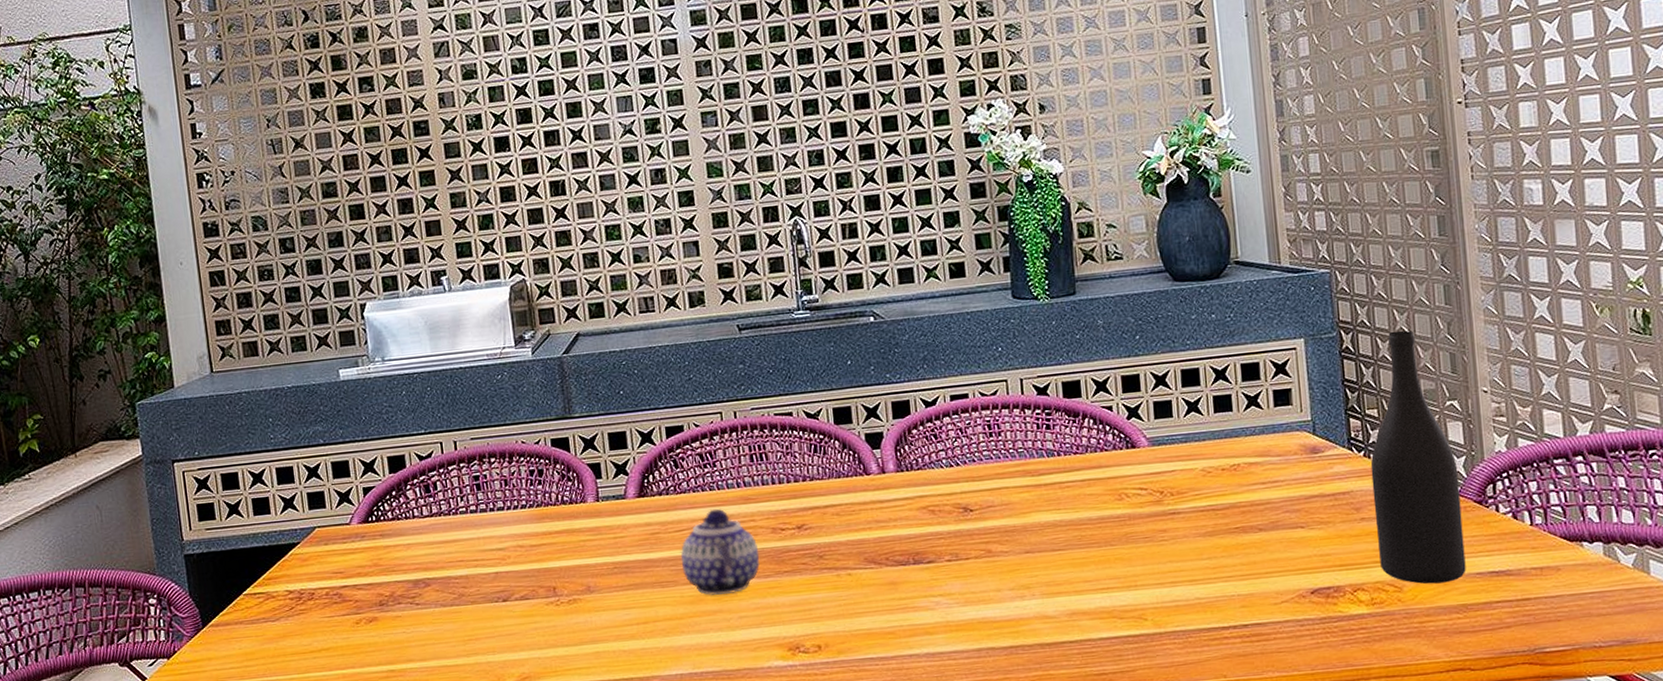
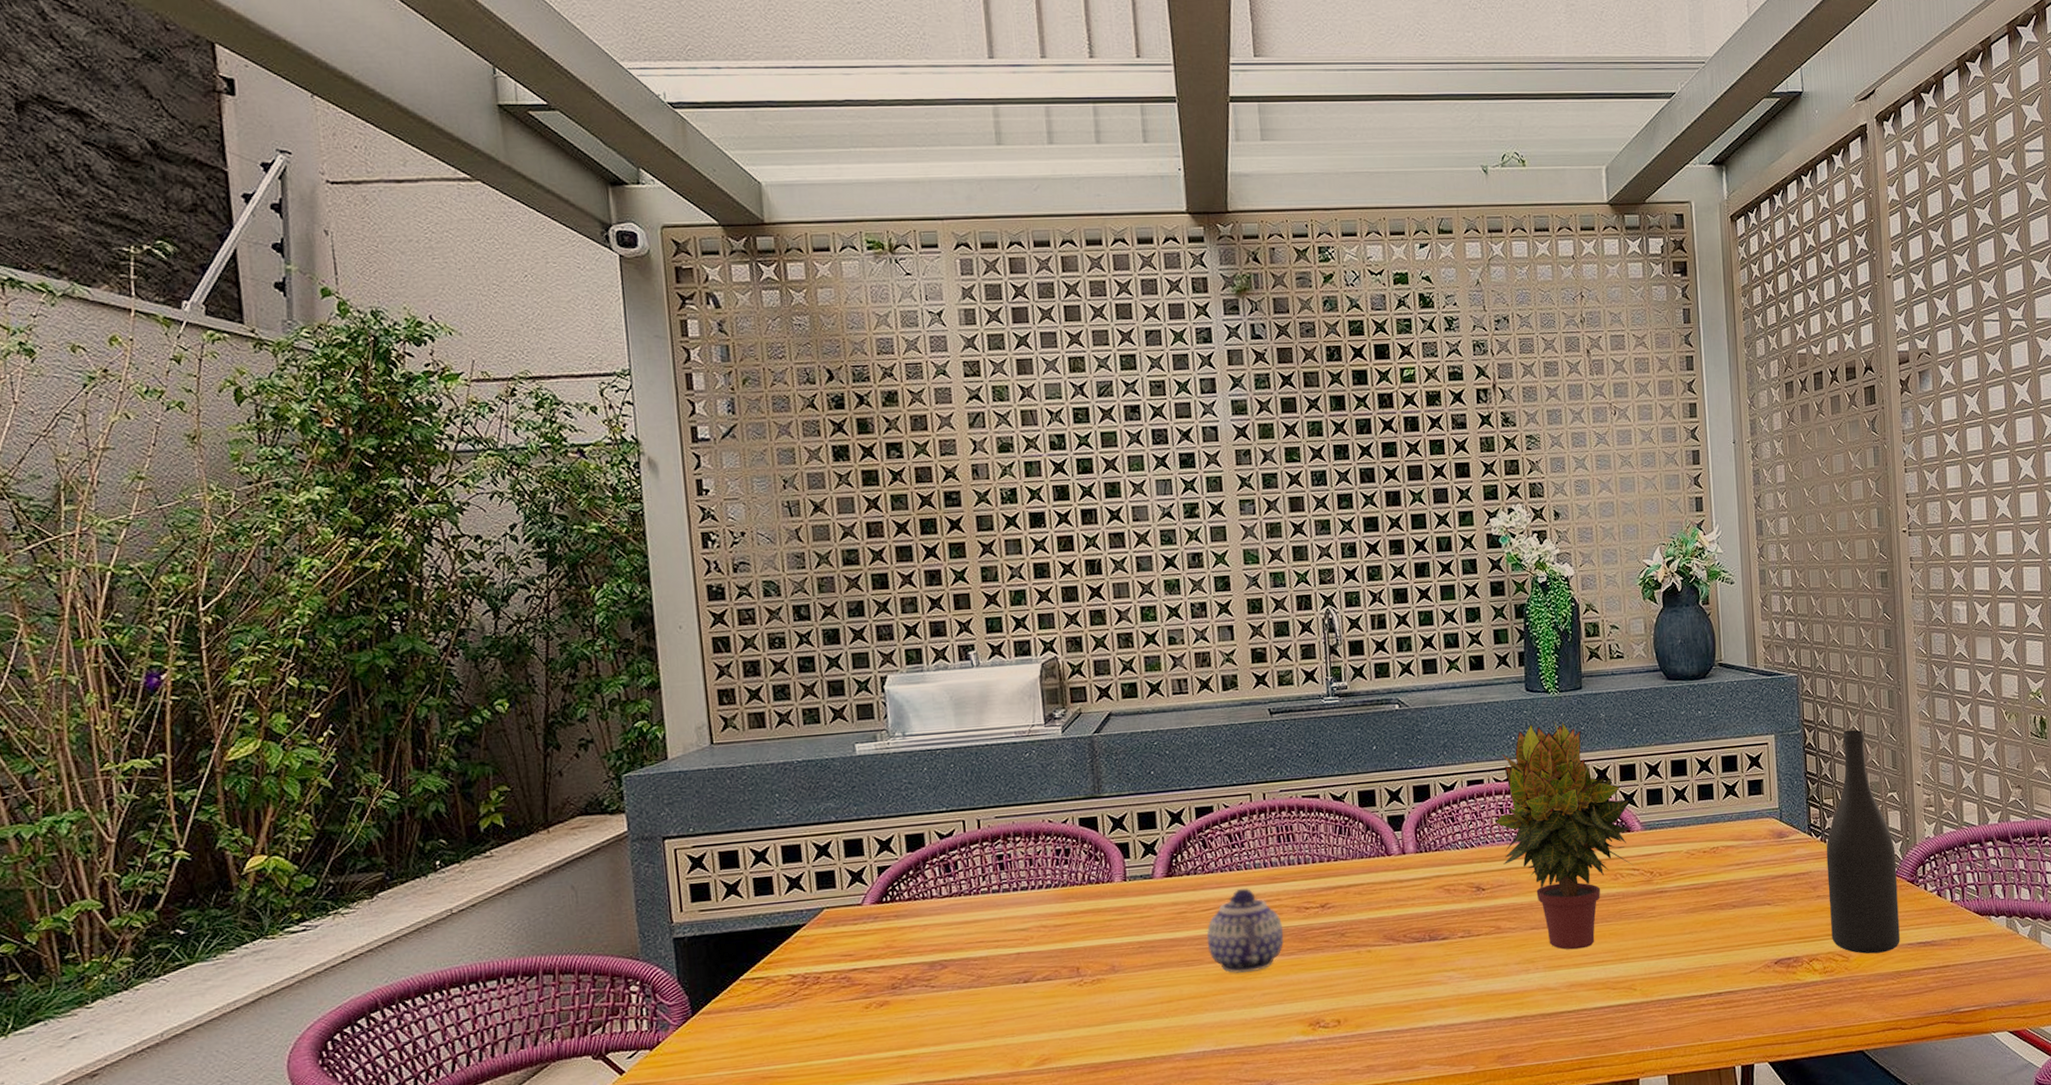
potted plant: none [981,329,1140,576] -> present [1494,720,1633,950]

